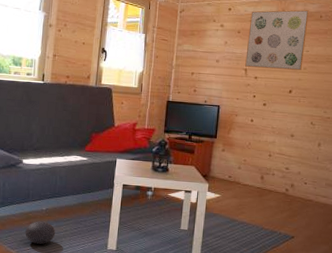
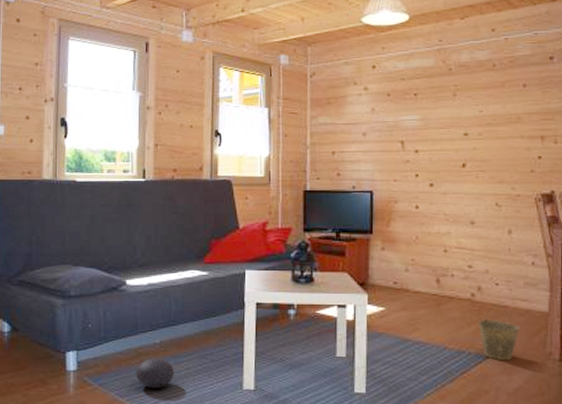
wall art: present [245,10,309,70] -> none [400,59,478,138]
bucket: none [288,198,319,240] -> present [477,304,521,360]

